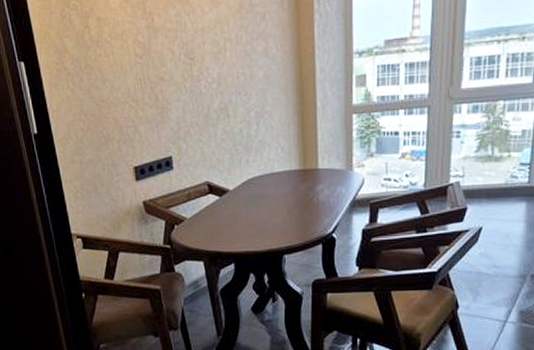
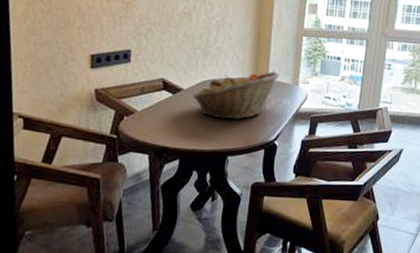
fruit basket: none [240,158,331,217] -> present [193,71,280,120]

